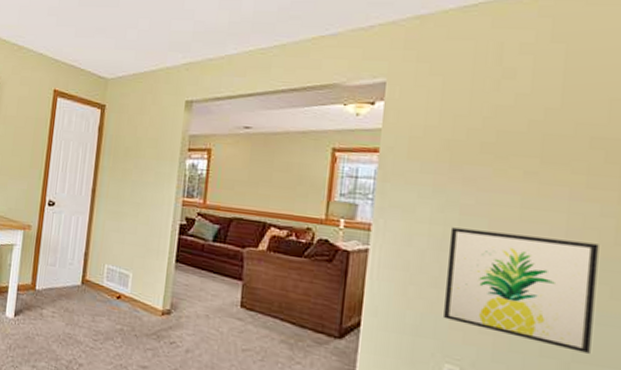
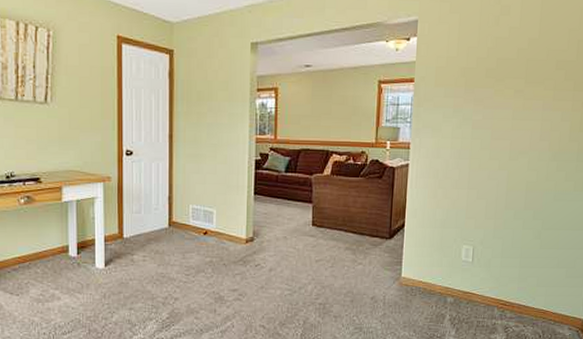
wall art: present [444,227,599,354] -> none [462,139,560,222]

